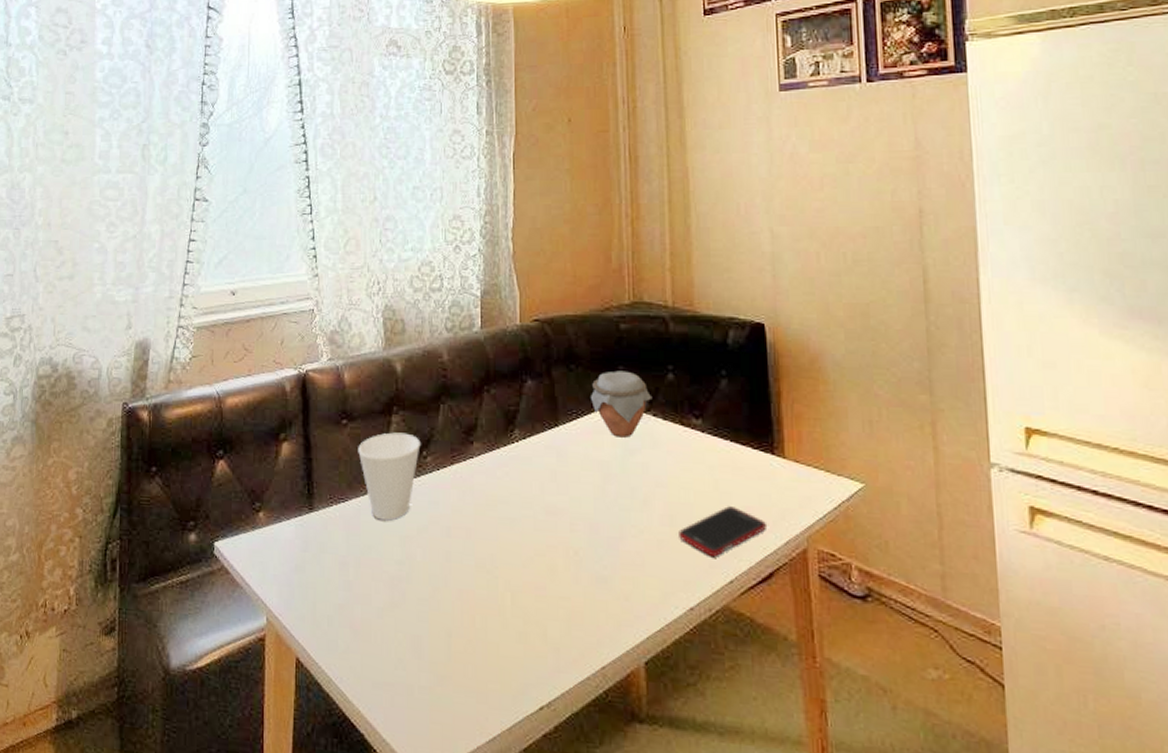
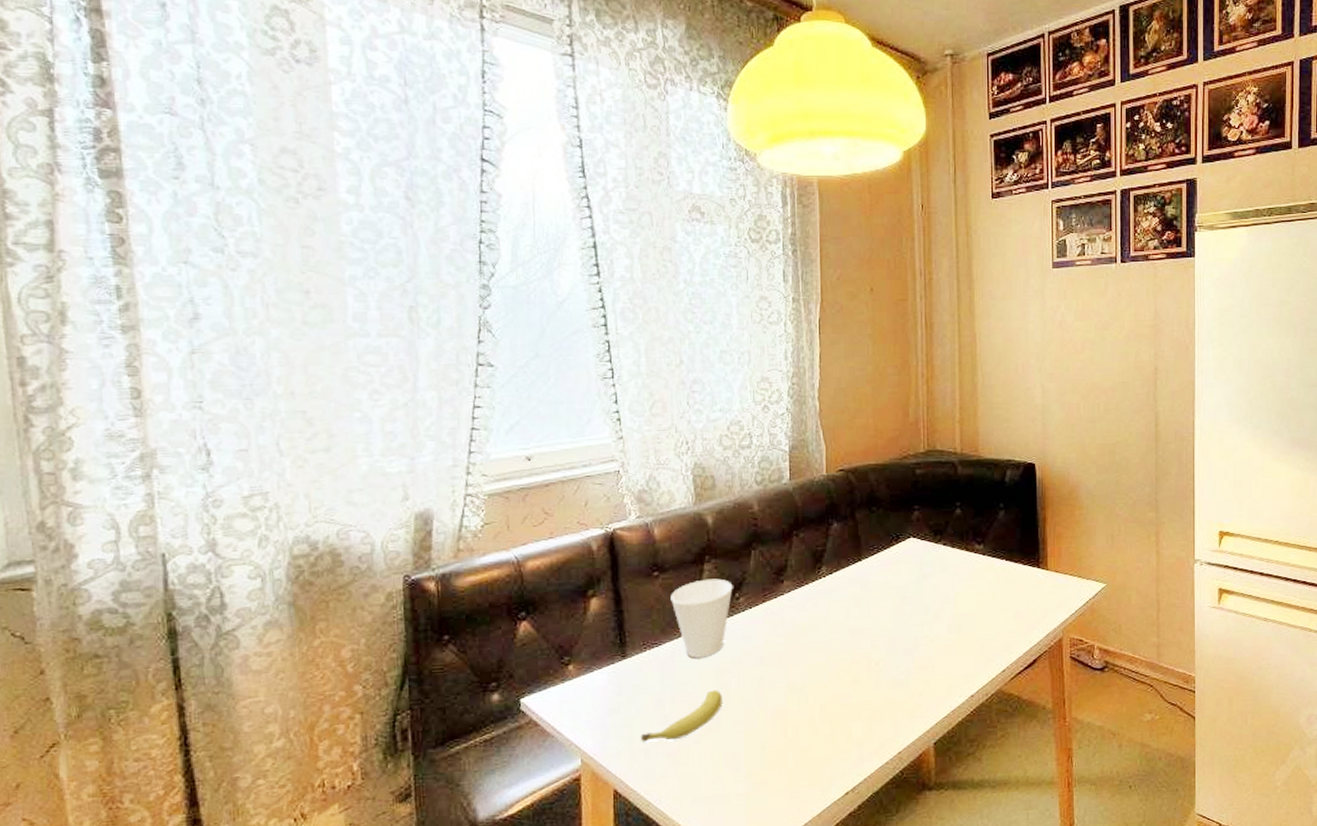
fruit: none [325,559,407,611] -> present [641,690,722,742]
jar: present [591,370,653,438] -> none [890,509,943,565]
cell phone: present [679,506,766,558] -> none [963,612,1032,654]

